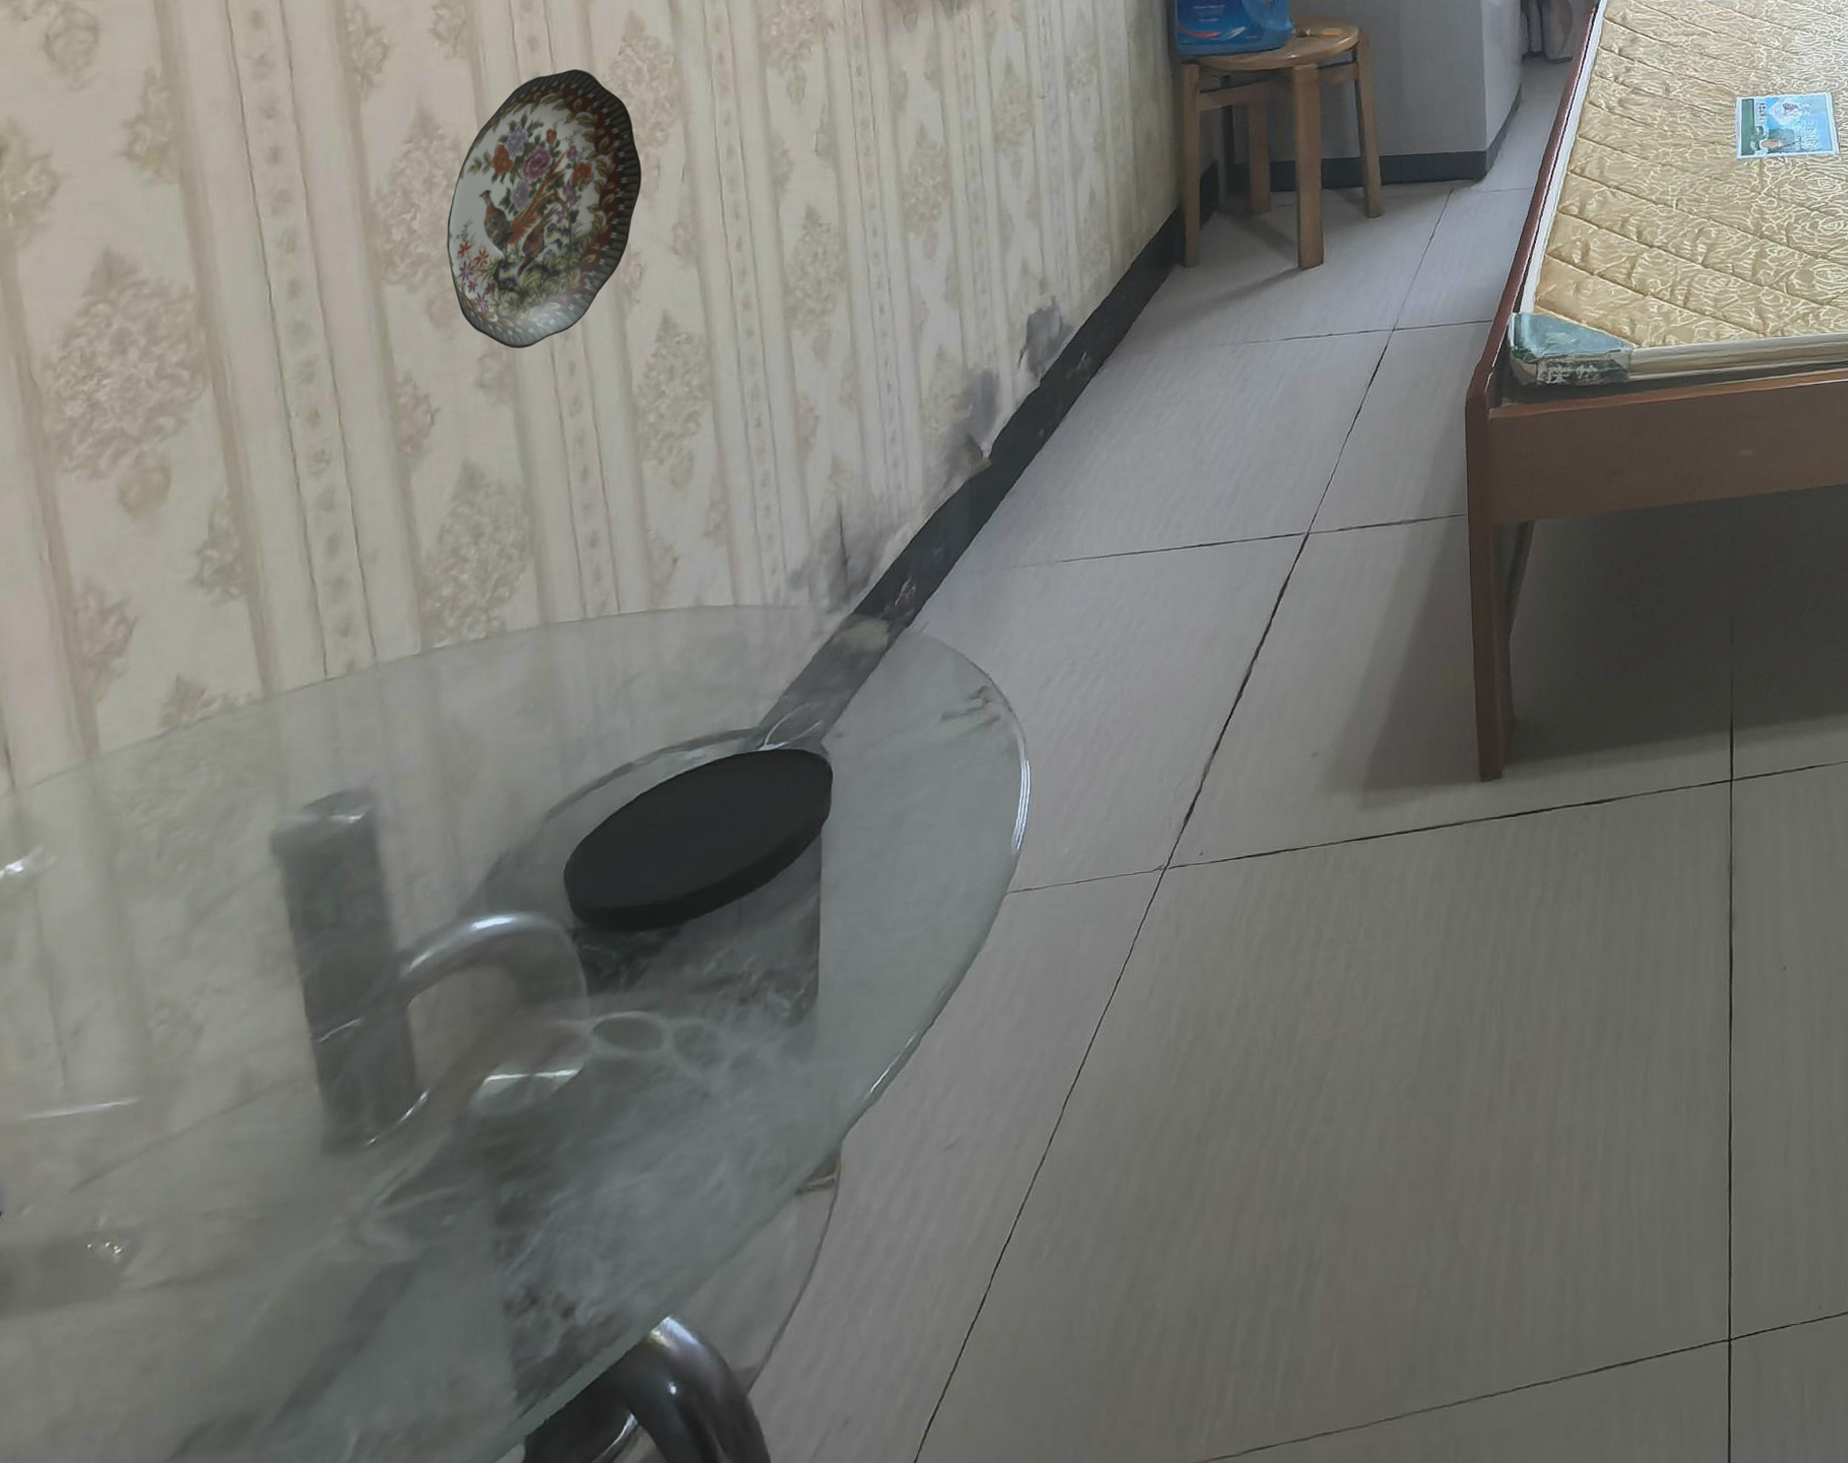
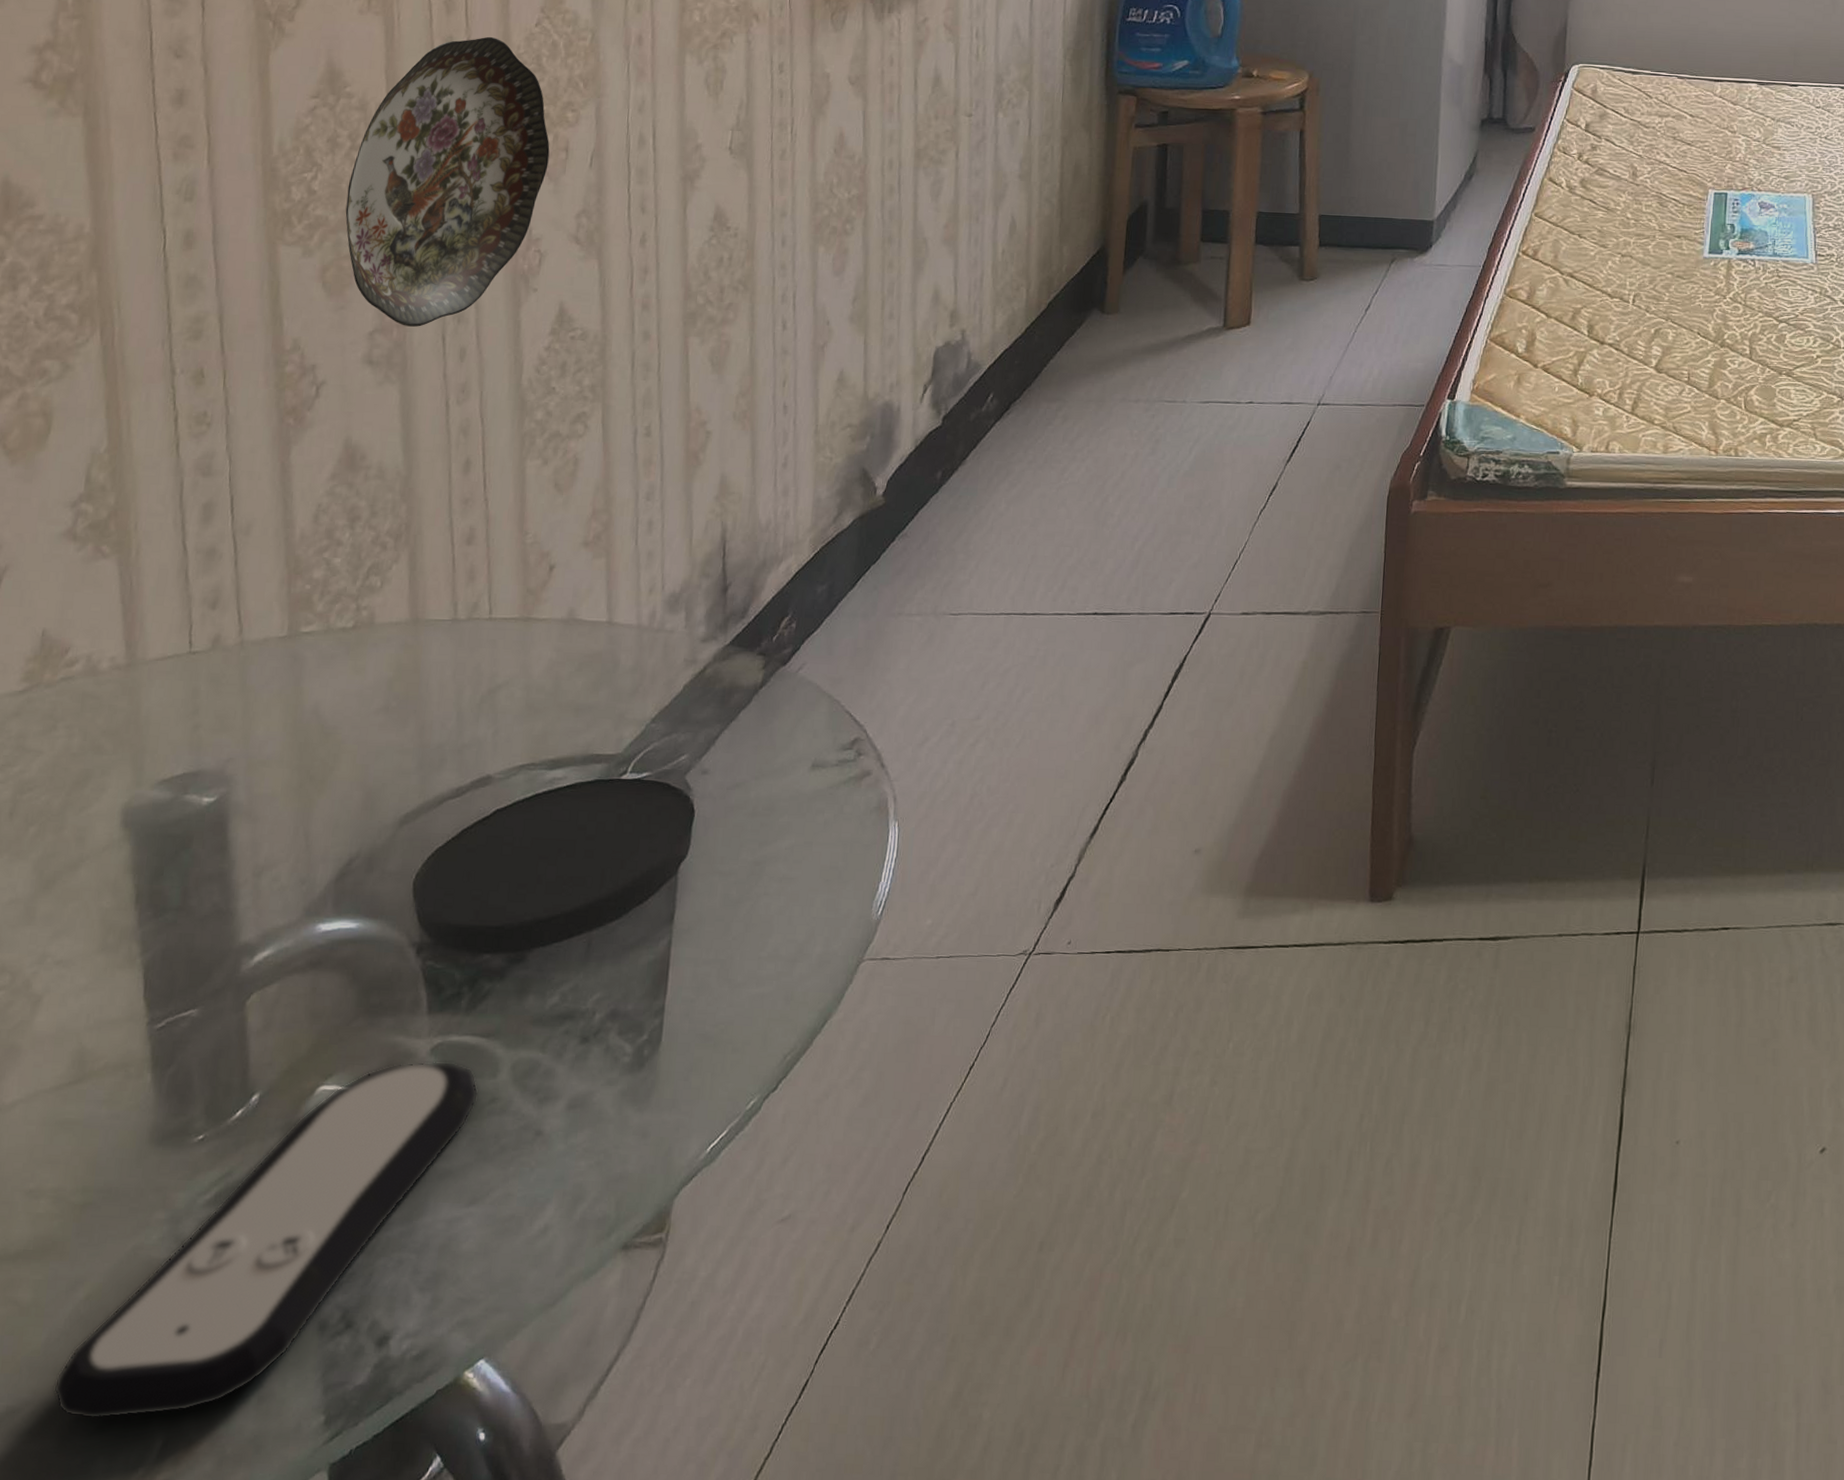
remote control: none [243,1037,644,1426] -> present [53,1061,479,1420]

